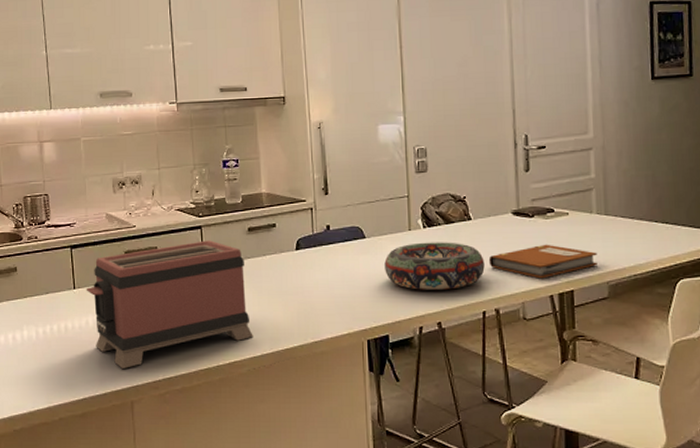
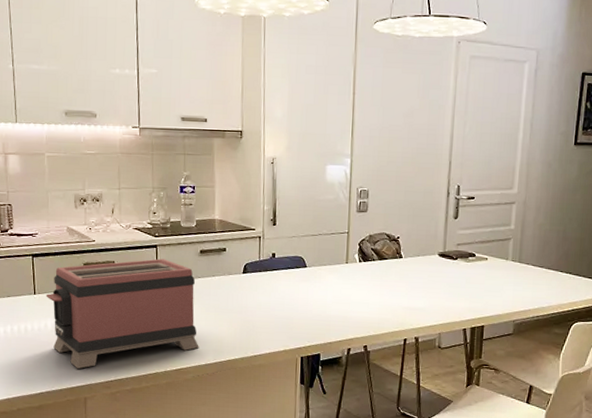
decorative bowl: present [384,242,485,290] -> none [321,274,410,318]
notebook: present [488,244,598,279] -> none [413,284,508,314]

